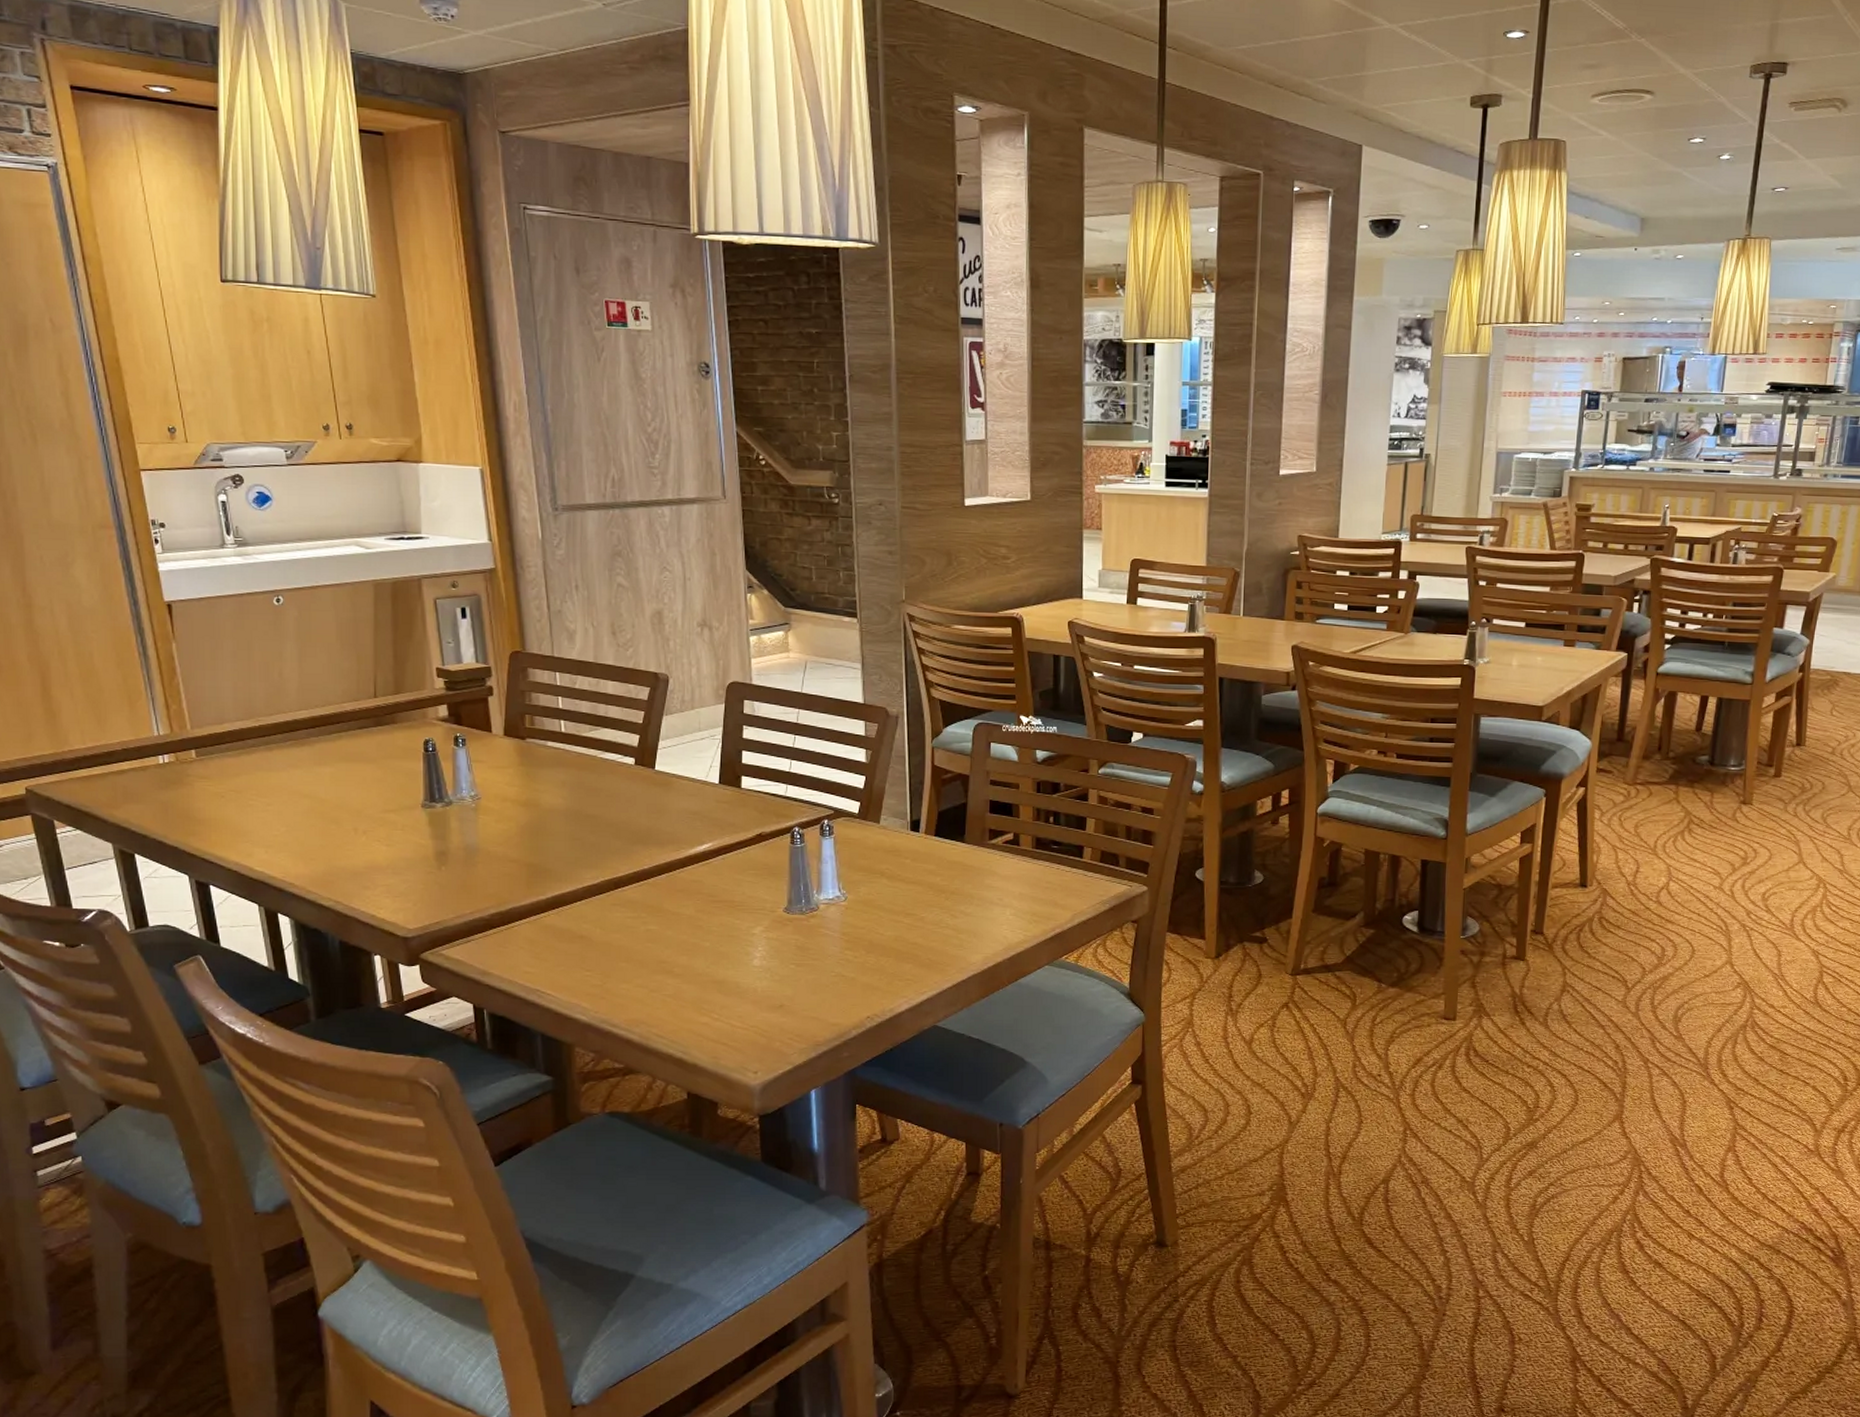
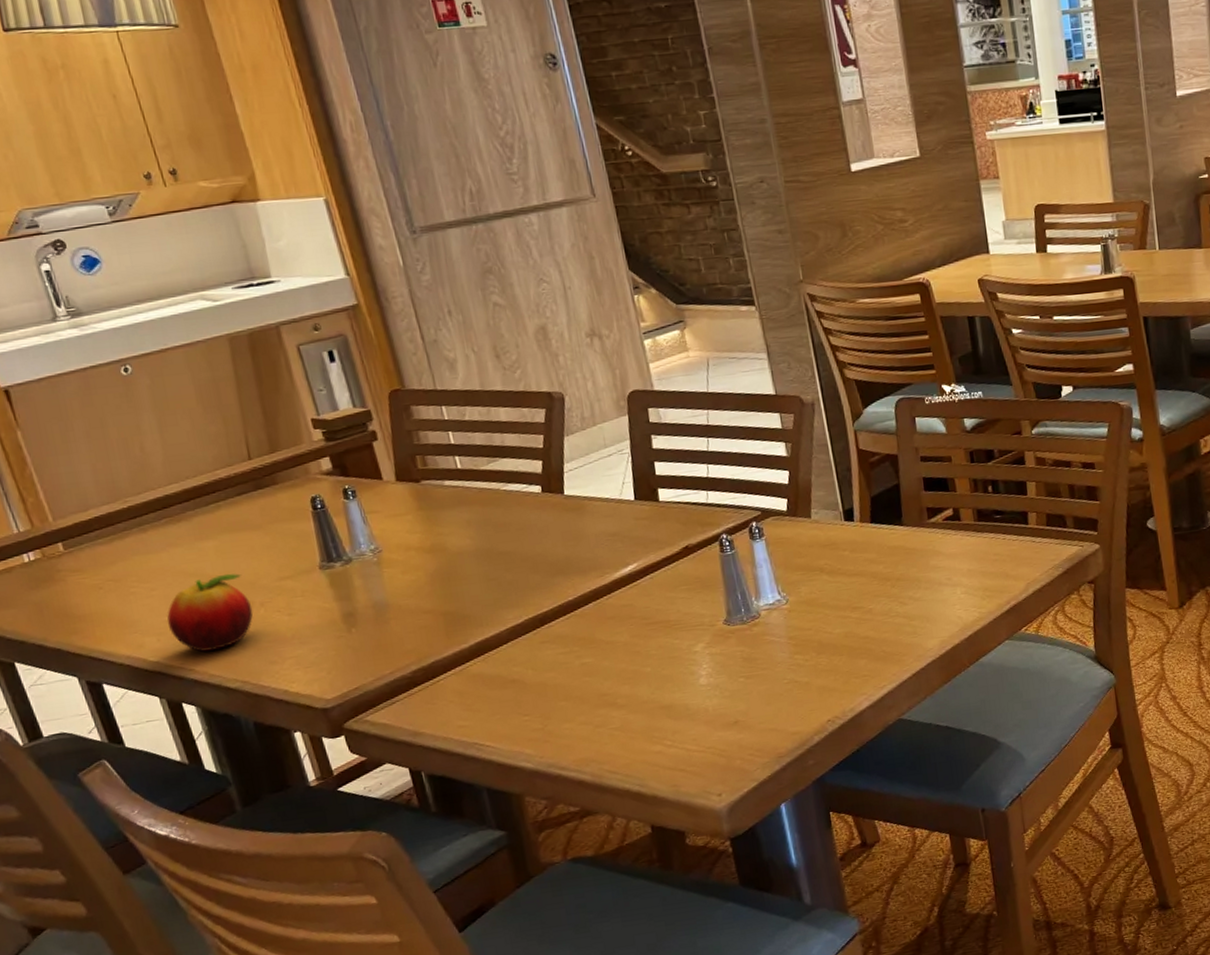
fruit: none [277,799,356,868] -> present [166,573,254,652]

